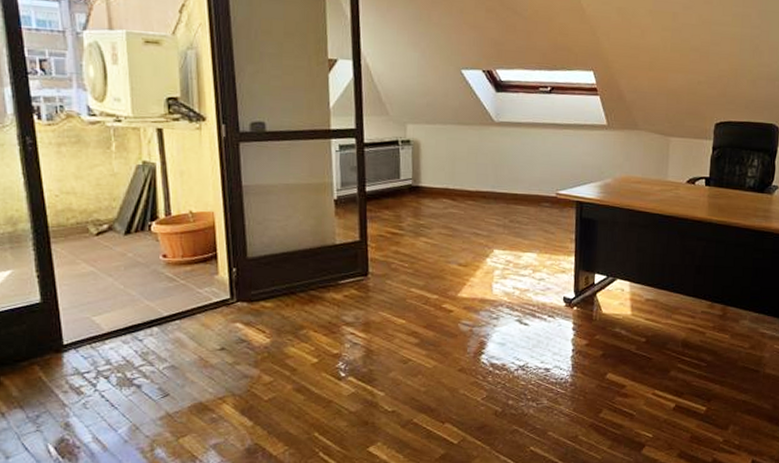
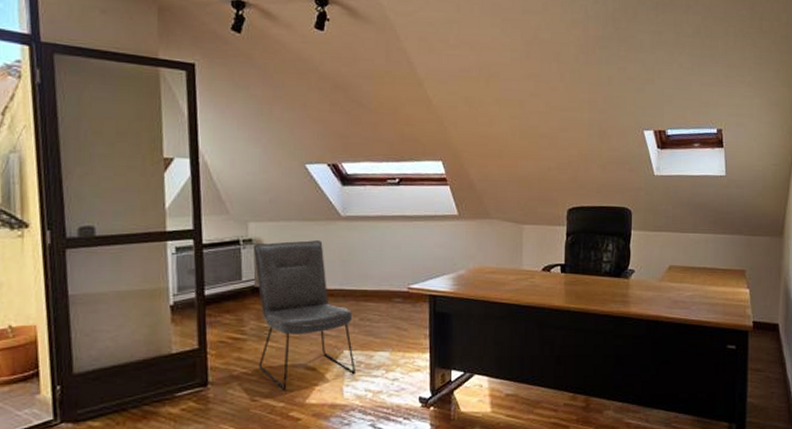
chair: none [410,144,505,283] -> present [253,240,356,390]

